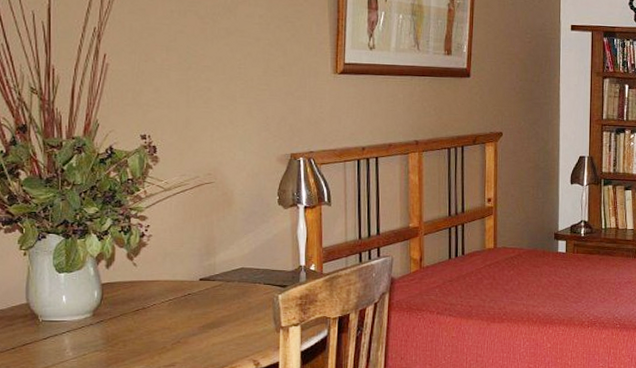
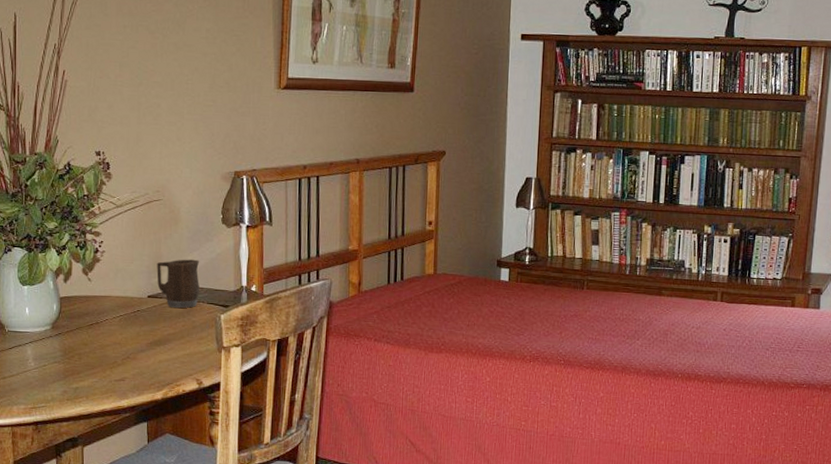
mug: none [209,241,256,289] -> present [156,259,200,308]

